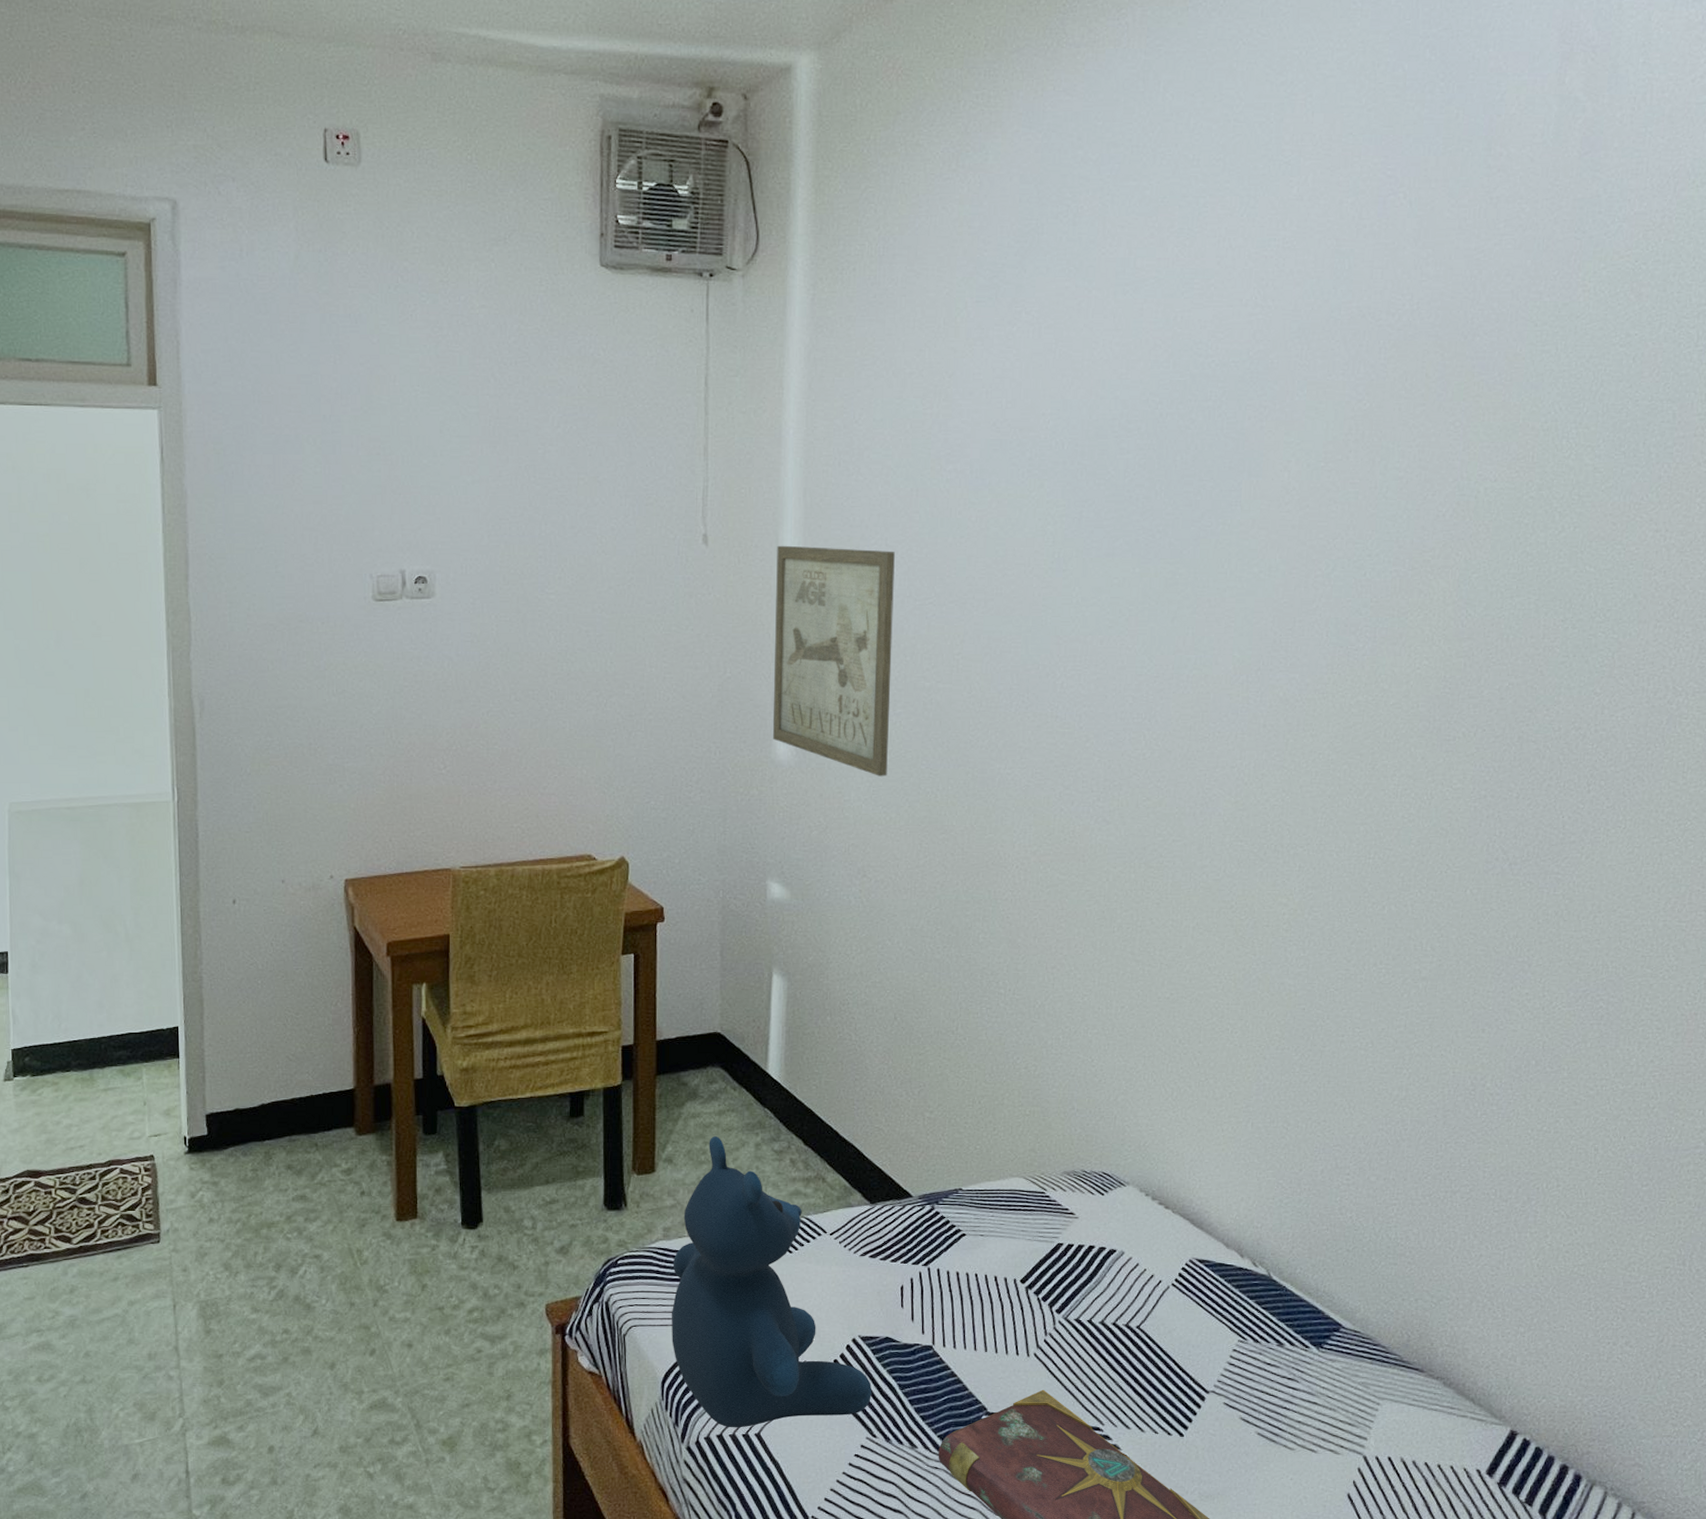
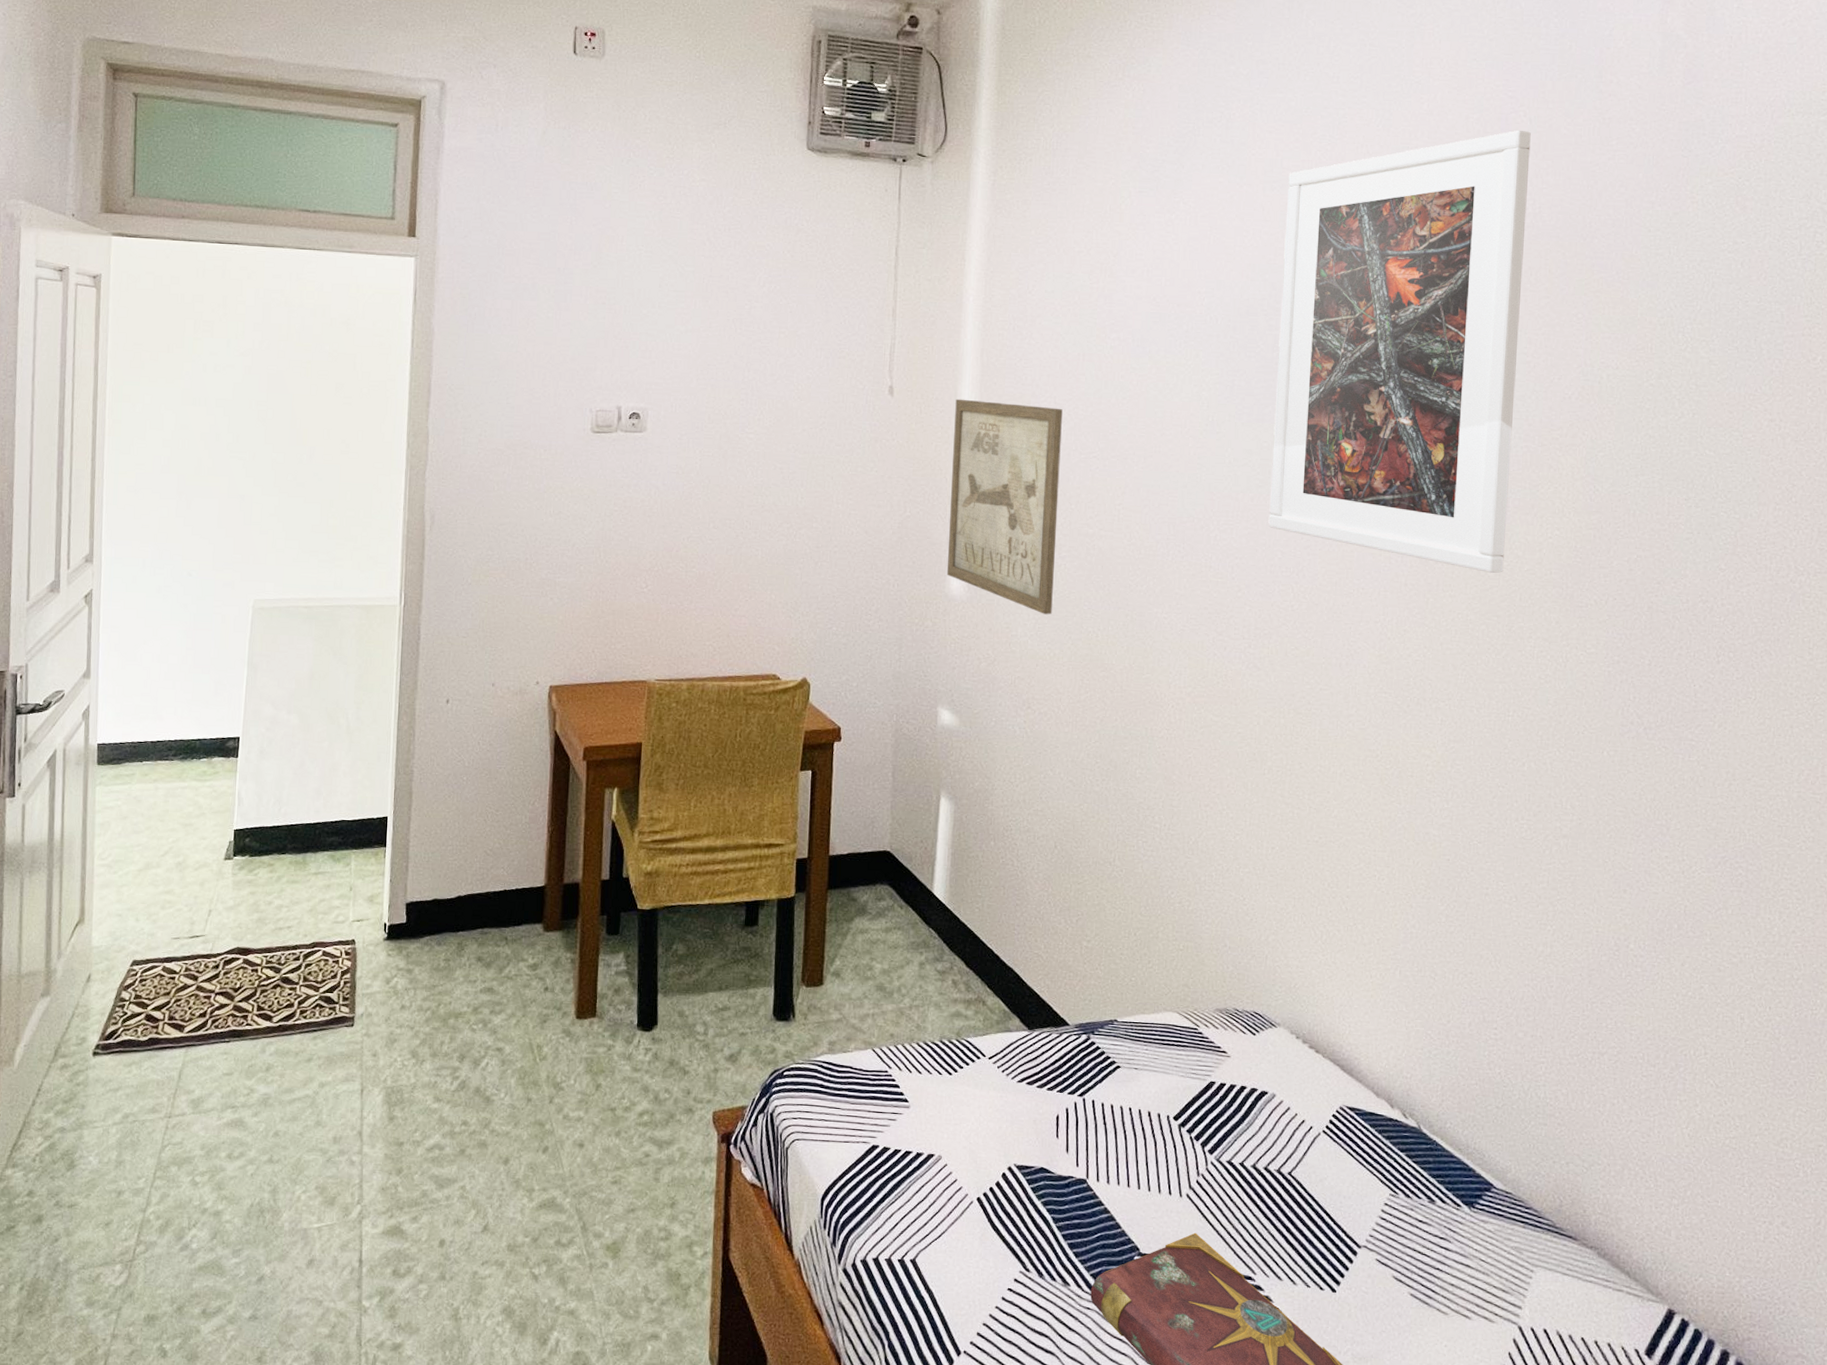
stuffed bear: present [671,1136,872,1428] -> none [832,953,1027,1253]
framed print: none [1119,214,1411,709] -> present [1268,130,1531,573]

